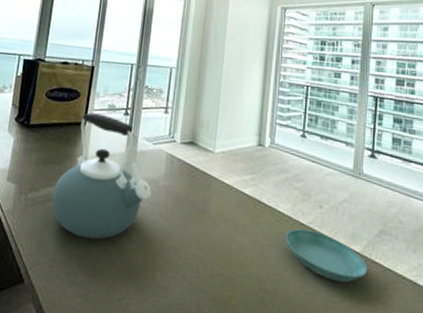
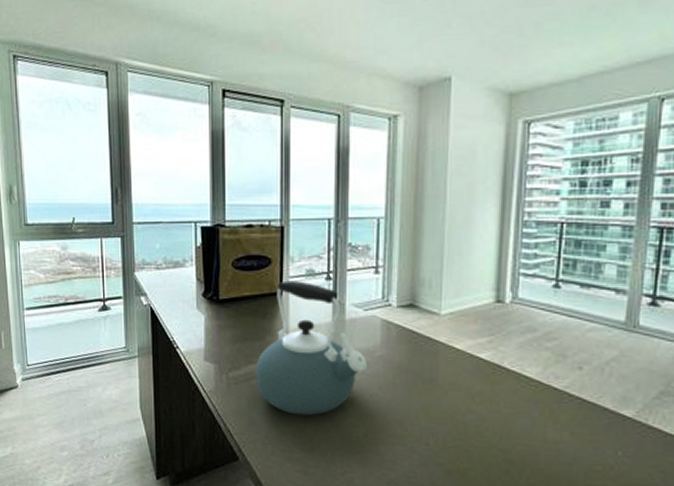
saucer: present [285,228,368,283] -> none [533,394,642,451]

